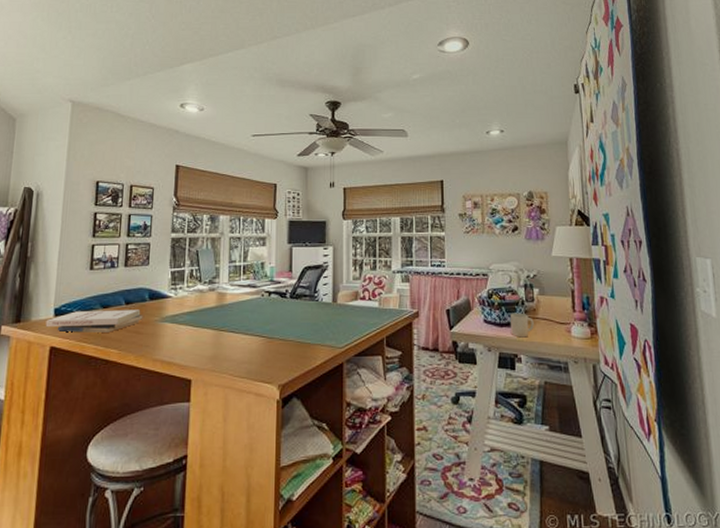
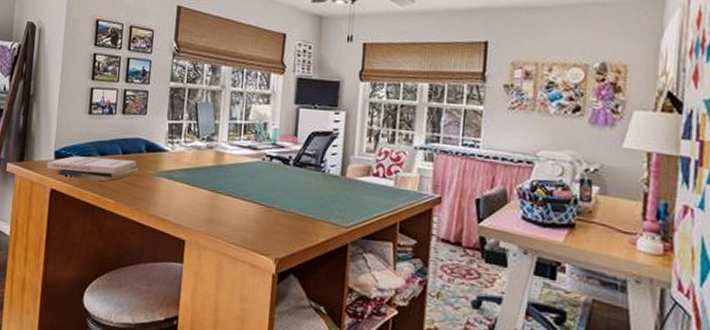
mug: present [509,313,534,338] -> none [554,212,588,244]

